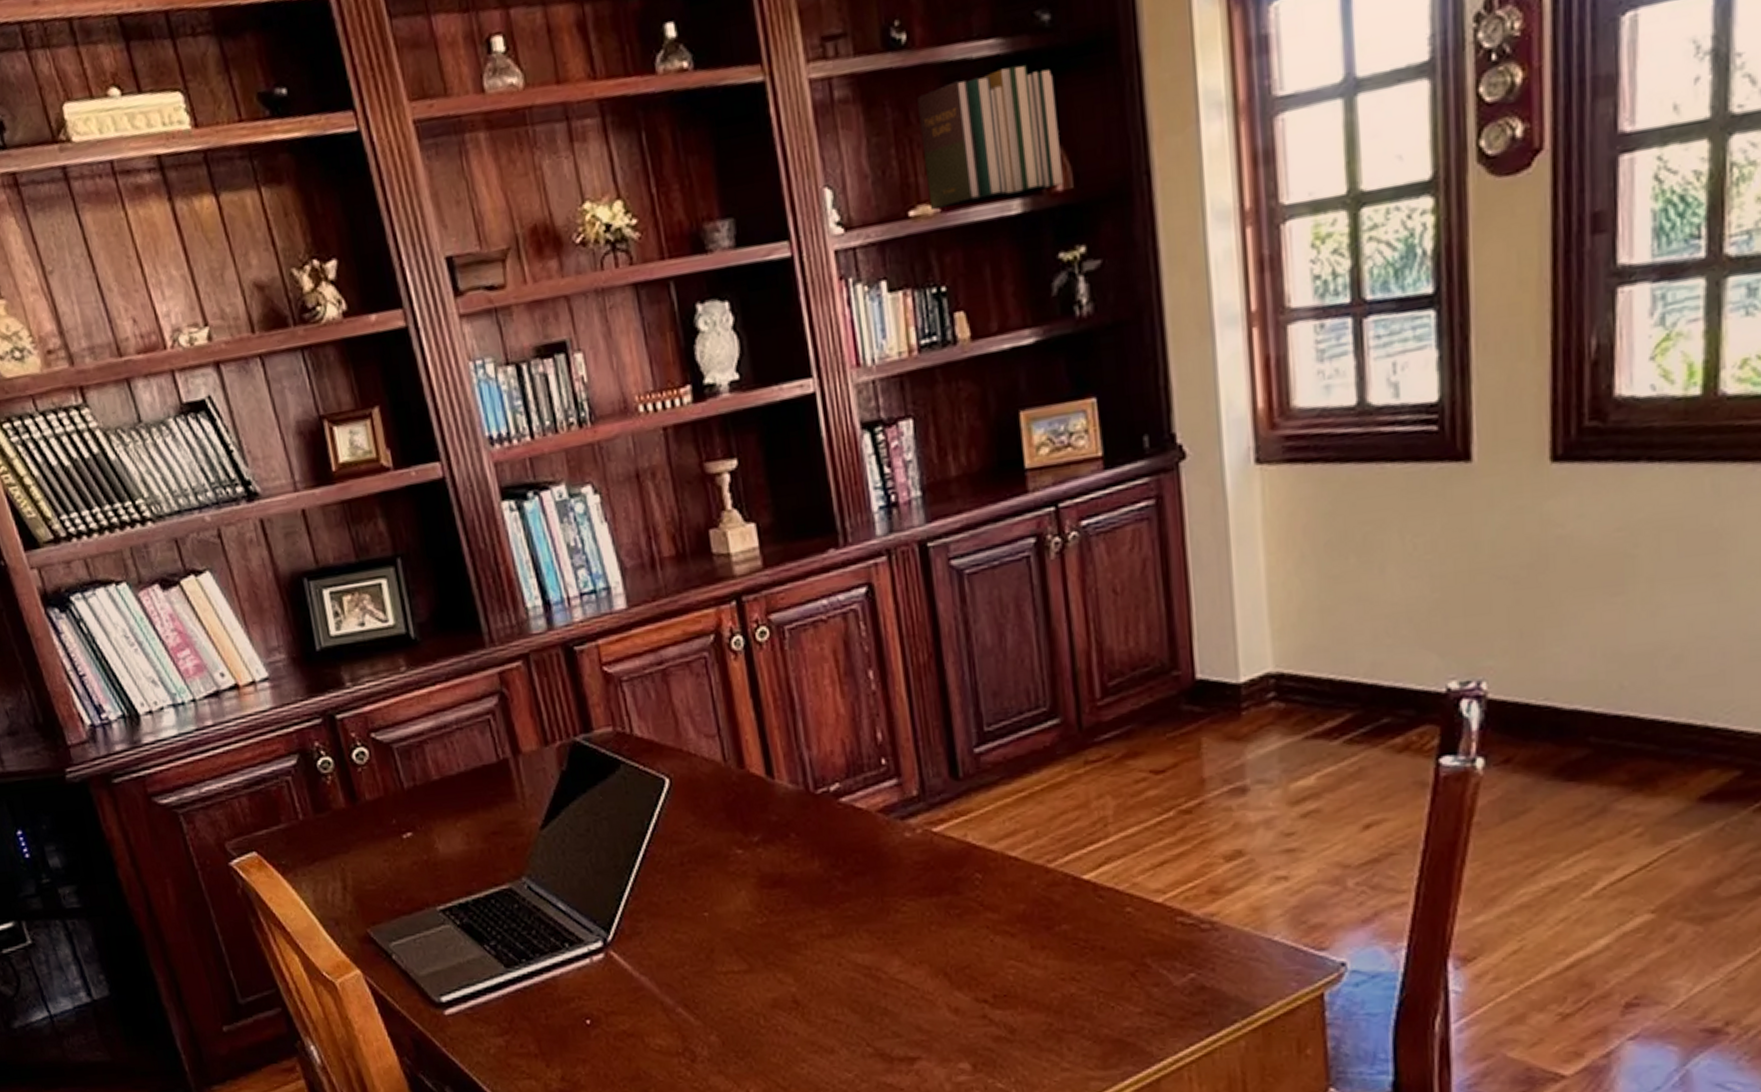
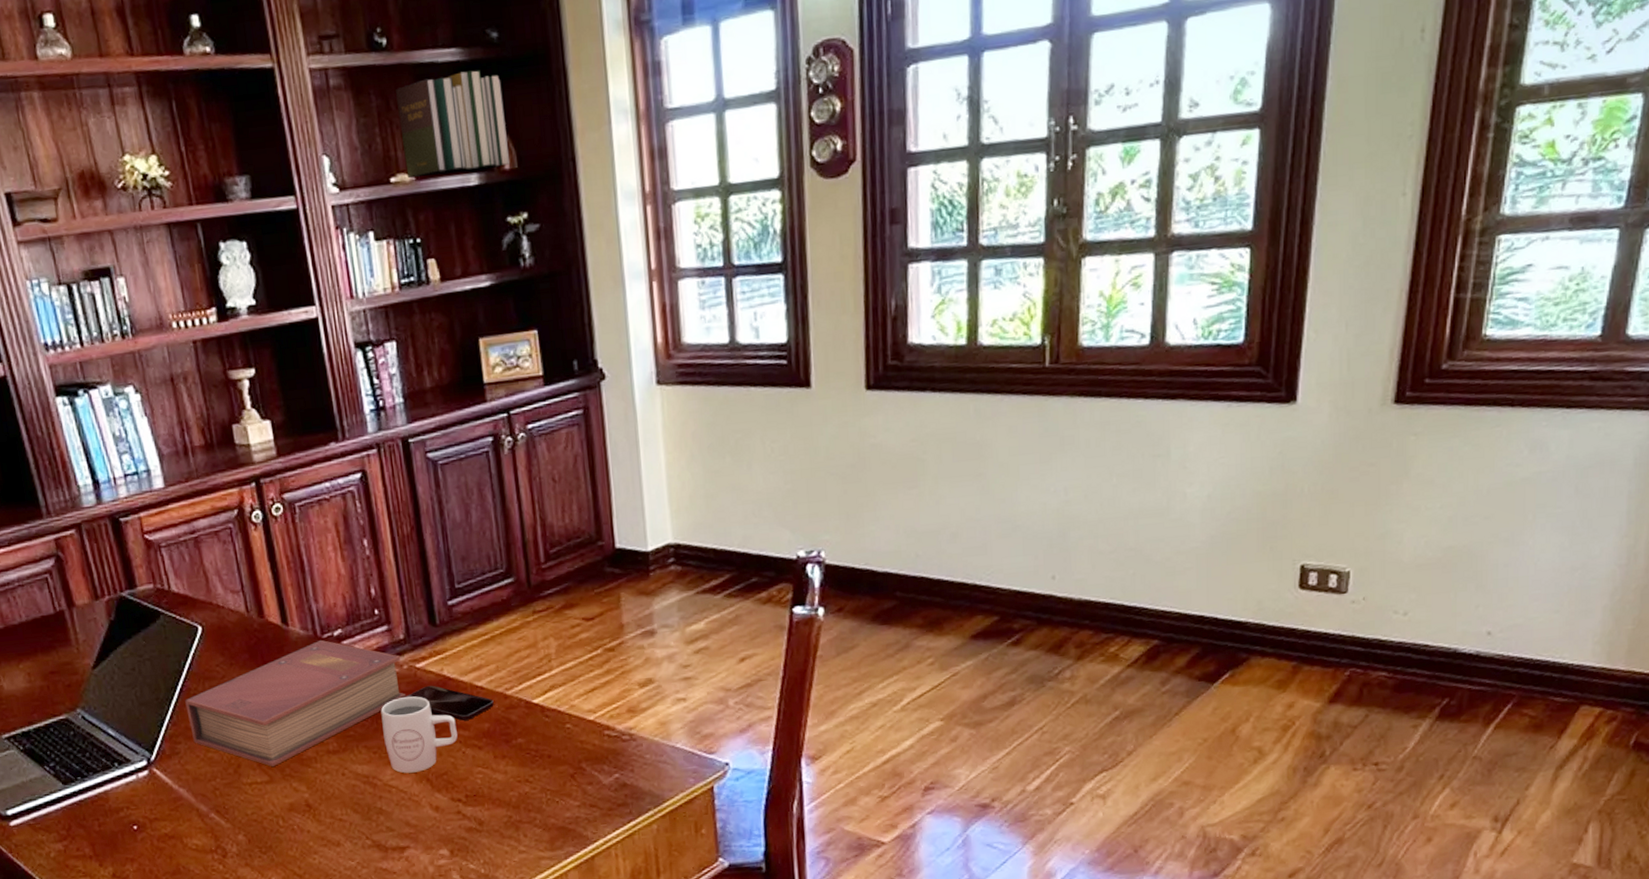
book: none [648,795,920,952] -> present [185,639,407,767]
mug: none [887,868,984,965] -> present [380,696,458,774]
smartphone: none [919,854,1032,900] -> present [405,685,494,721]

